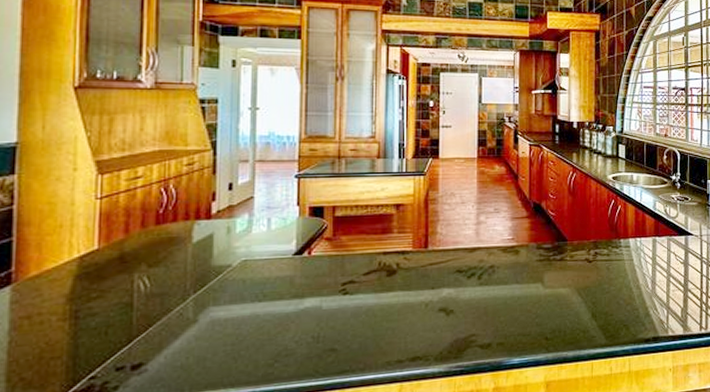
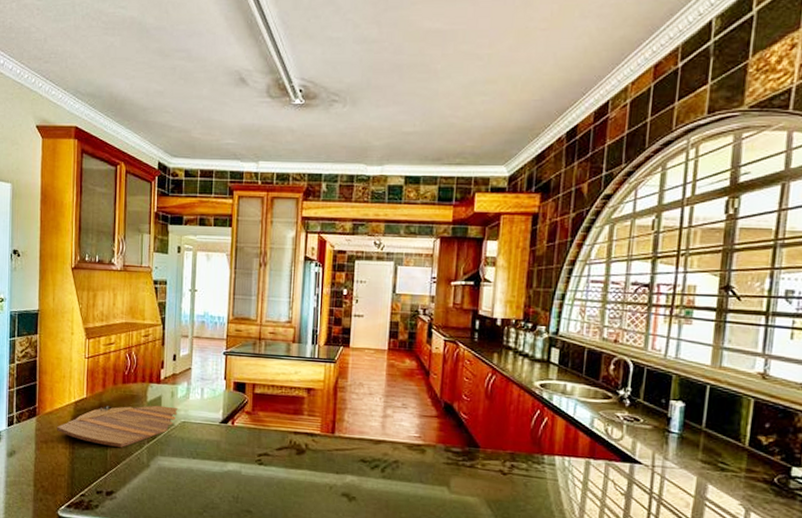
cutting board: none [48,244,237,307] -> present [57,405,178,447]

